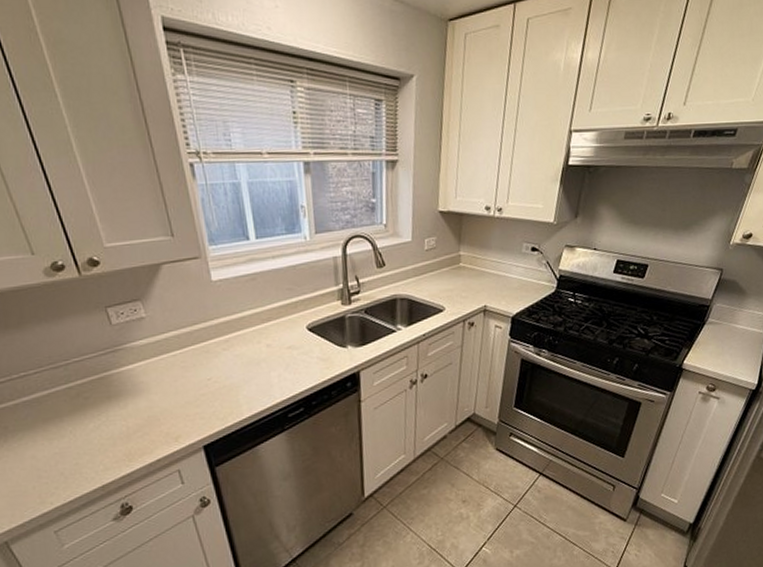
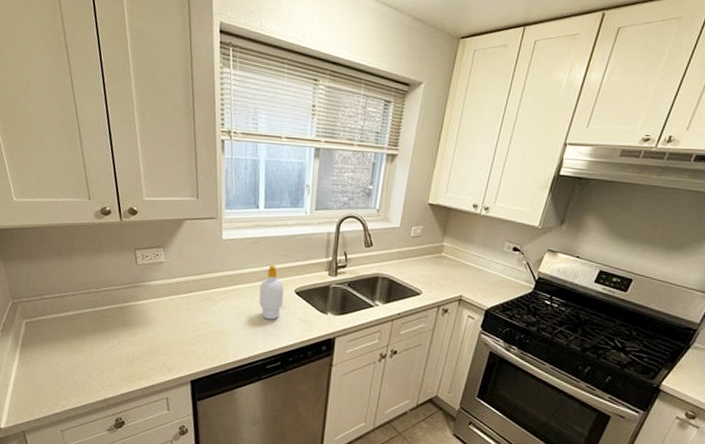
soap bottle: none [265,303,296,364] -> present [259,265,284,320]

